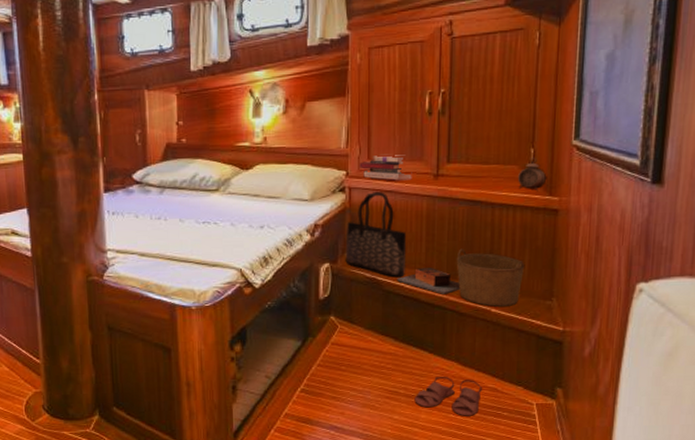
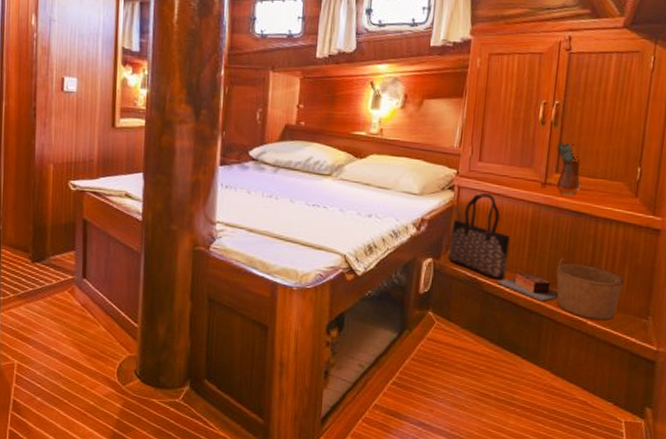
books: present [359,154,412,182] -> none [470,157,521,186]
sandal: present [414,376,483,416] -> none [504,383,573,427]
vase: none [447,131,474,186] -> present [557,142,581,197]
alarm clock: present [517,157,546,190] -> none [622,176,651,209]

